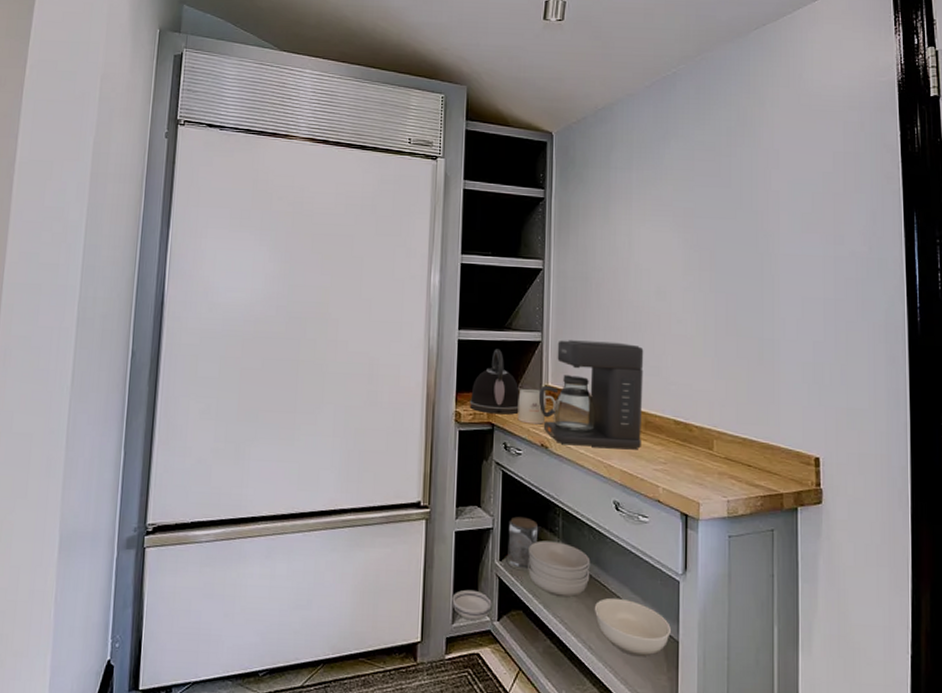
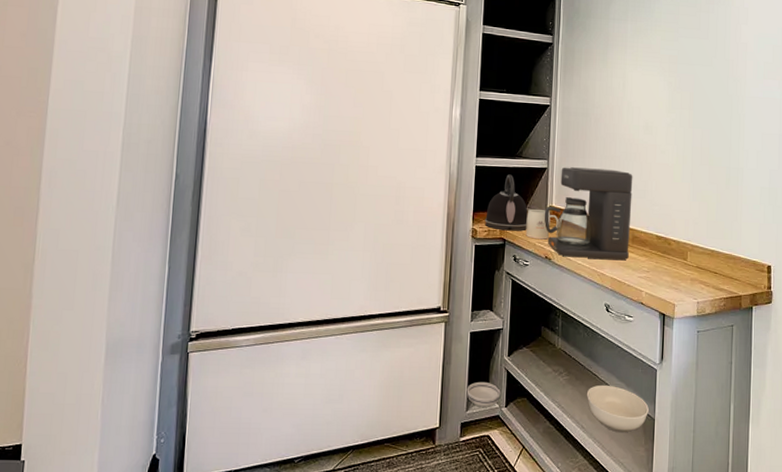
jar: present [507,516,539,571] -> none [514,318,542,365]
bowl: present [528,540,591,597] -> none [532,338,585,385]

